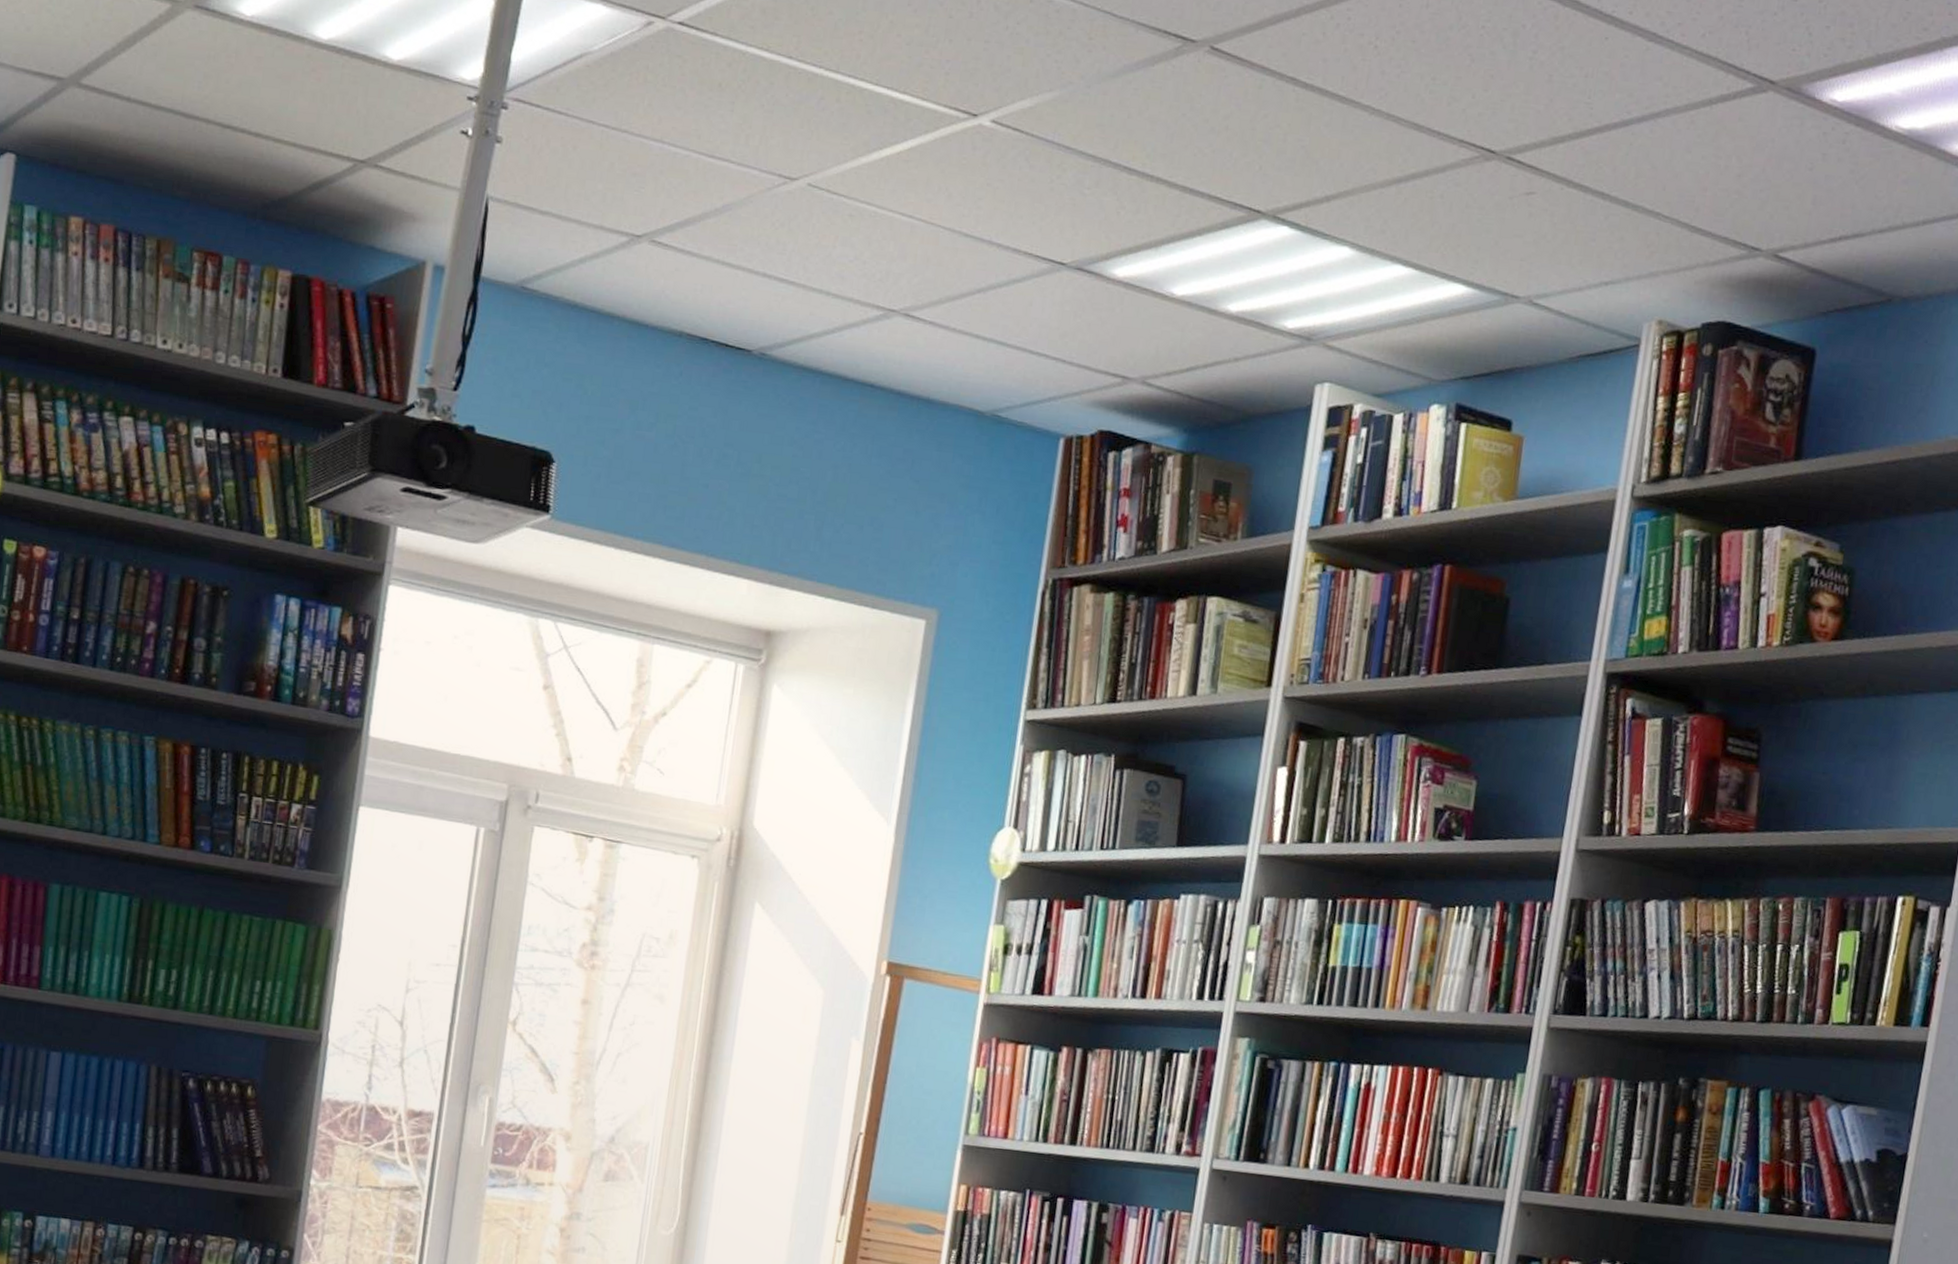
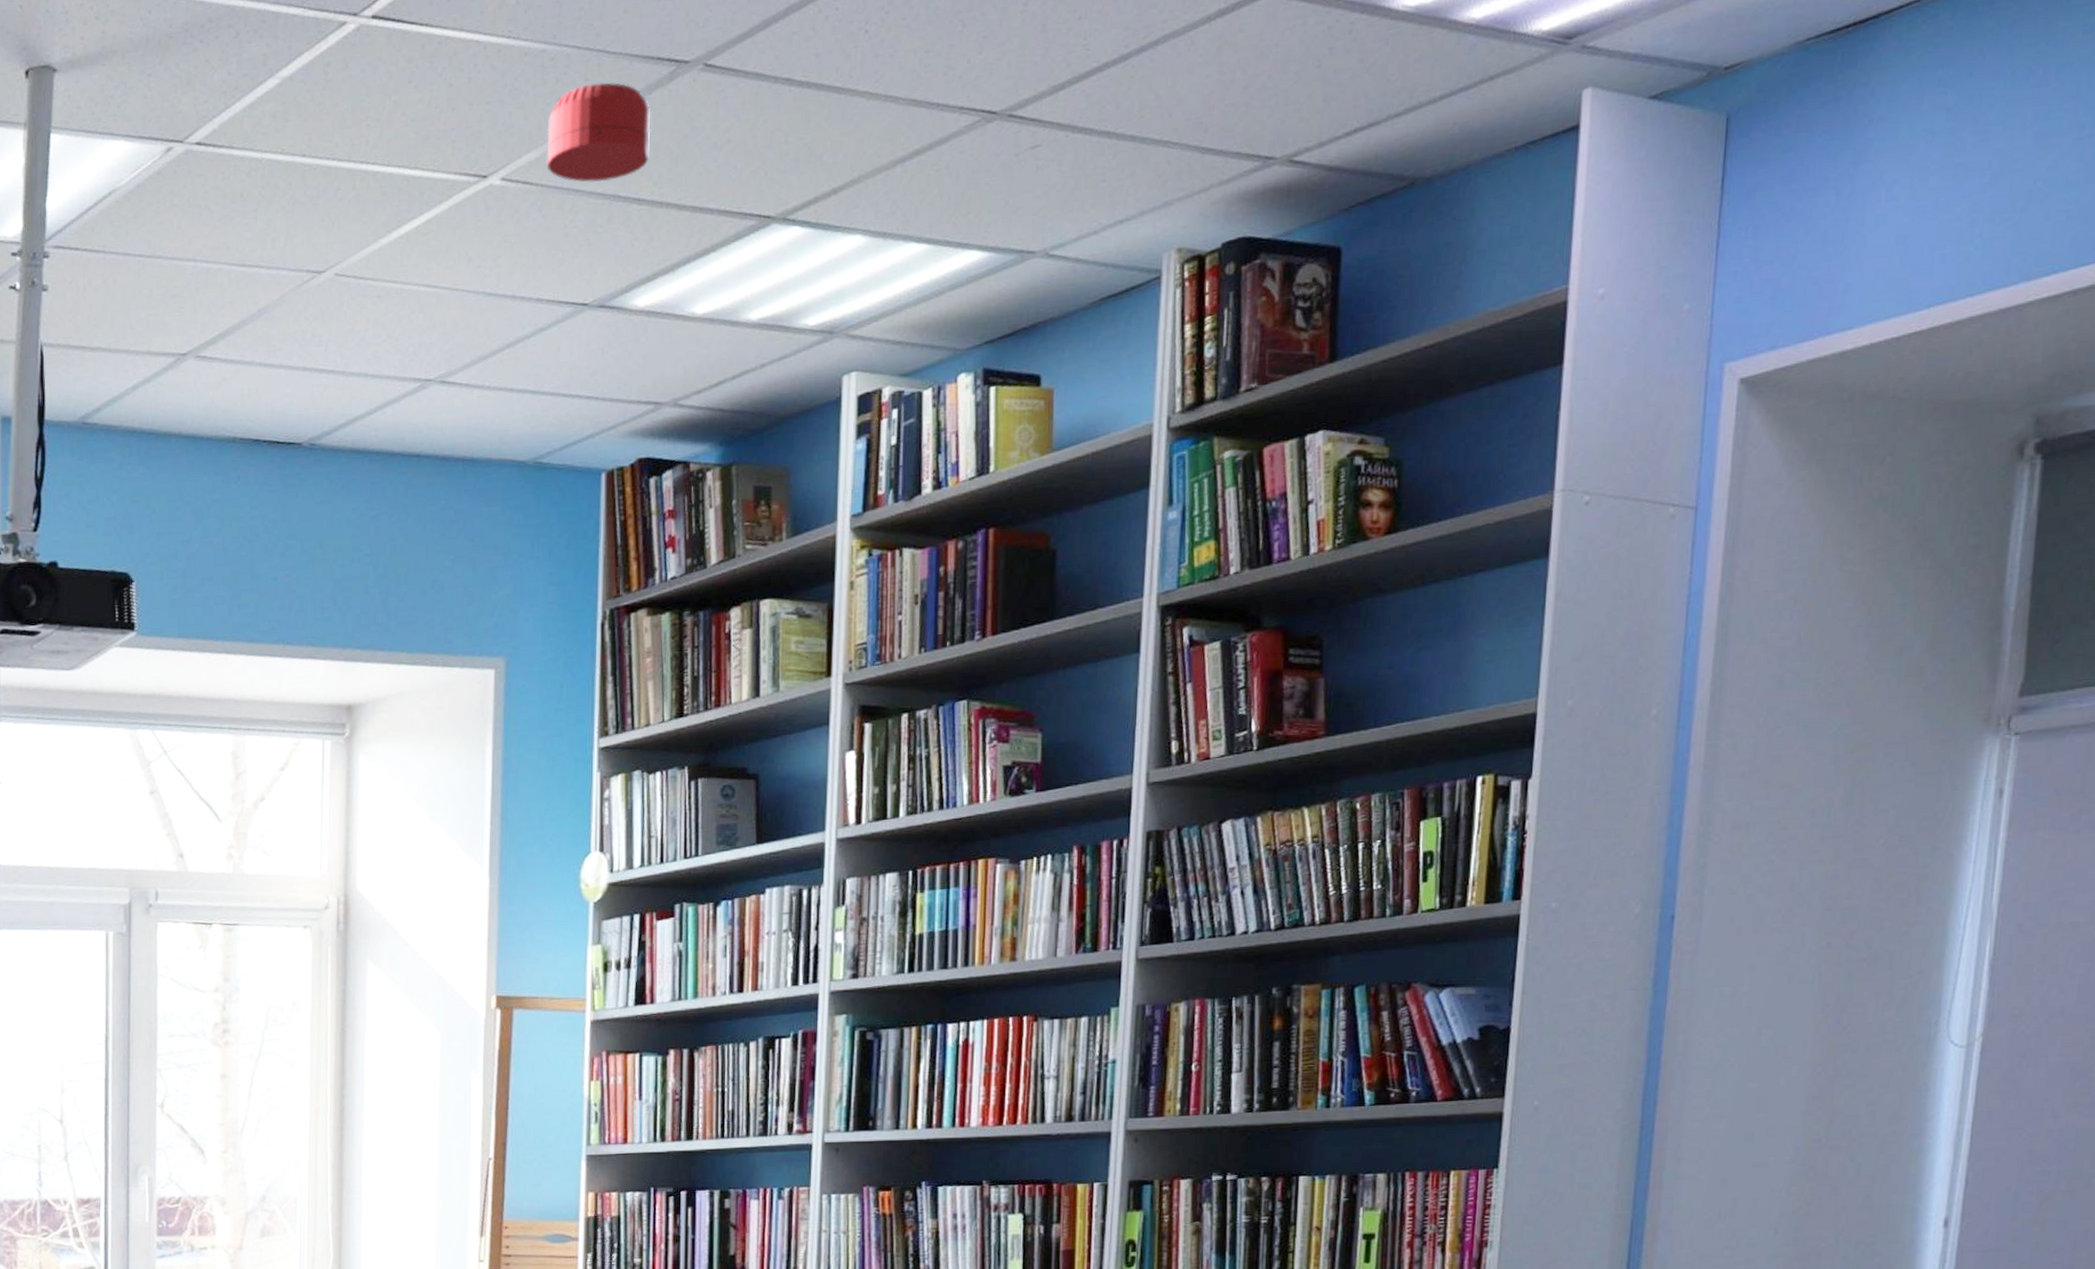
smoke detector: none [1039,43,1151,145] -> present [547,82,651,183]

